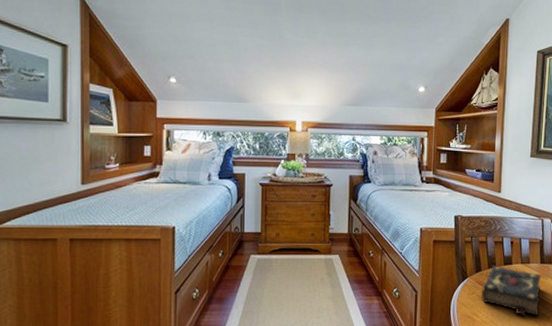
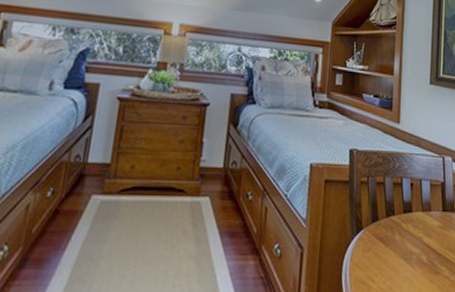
book: present [481,265,541,317] -> none [377,212,444,281]

